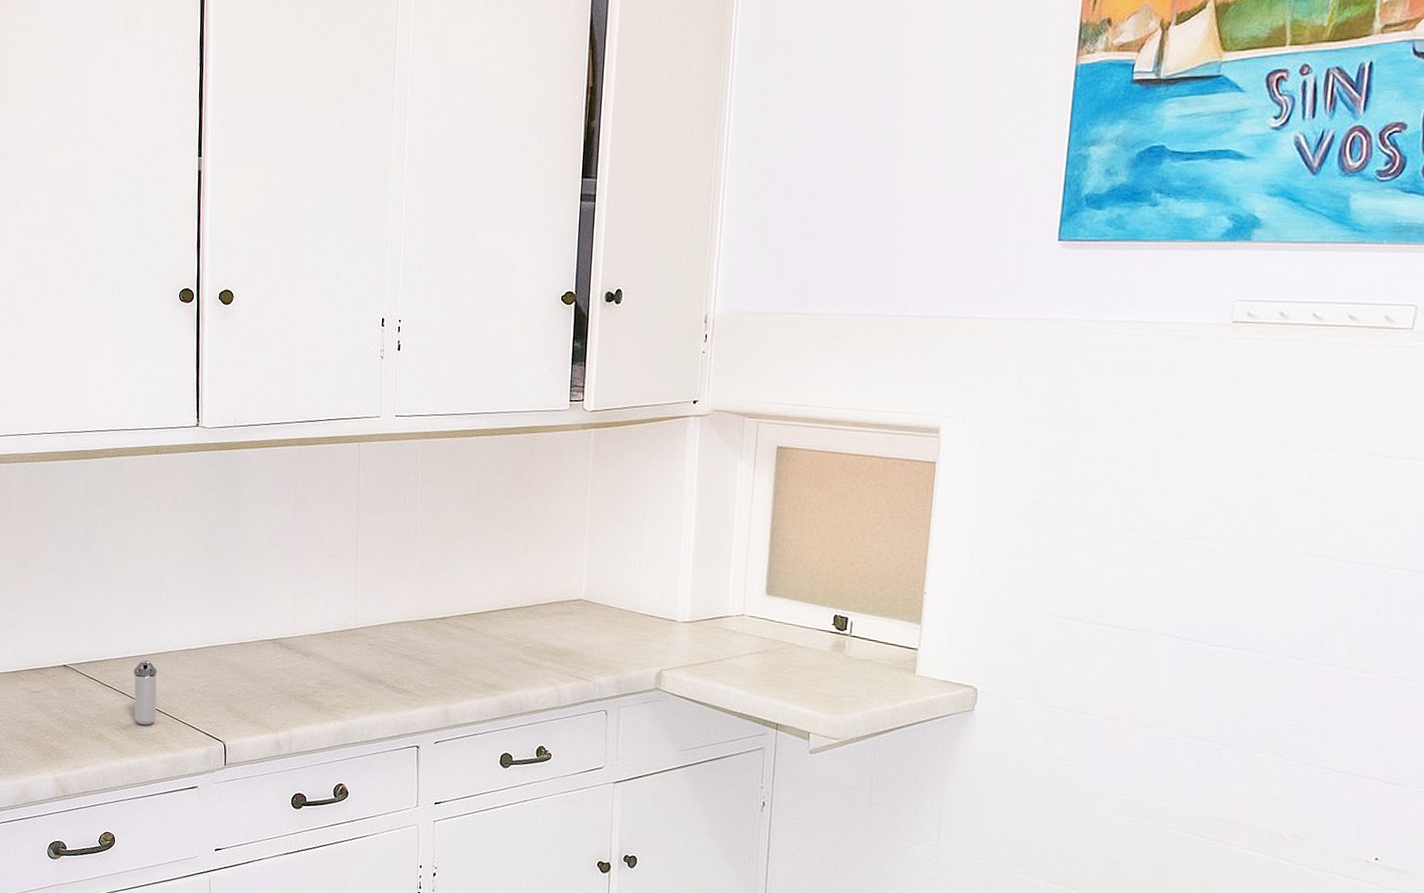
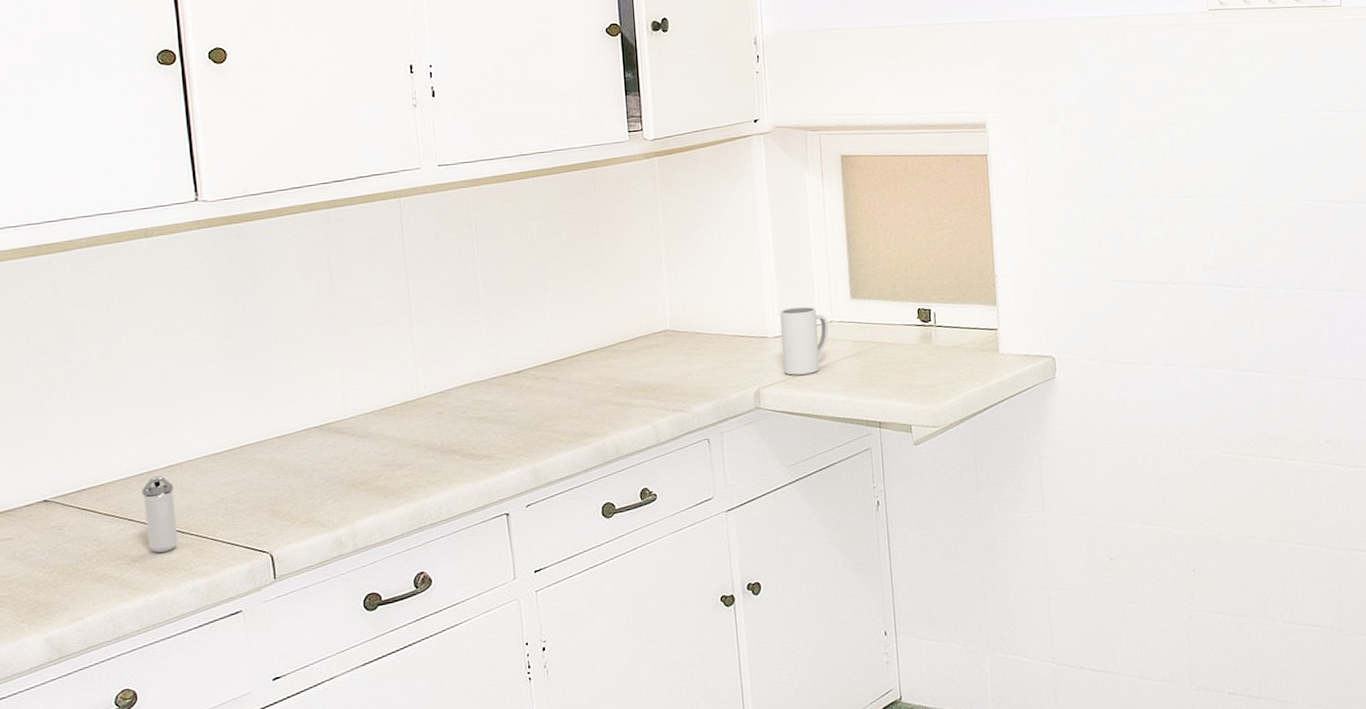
mug: none [687,594,739,664] -> present [780,306,829,375]

